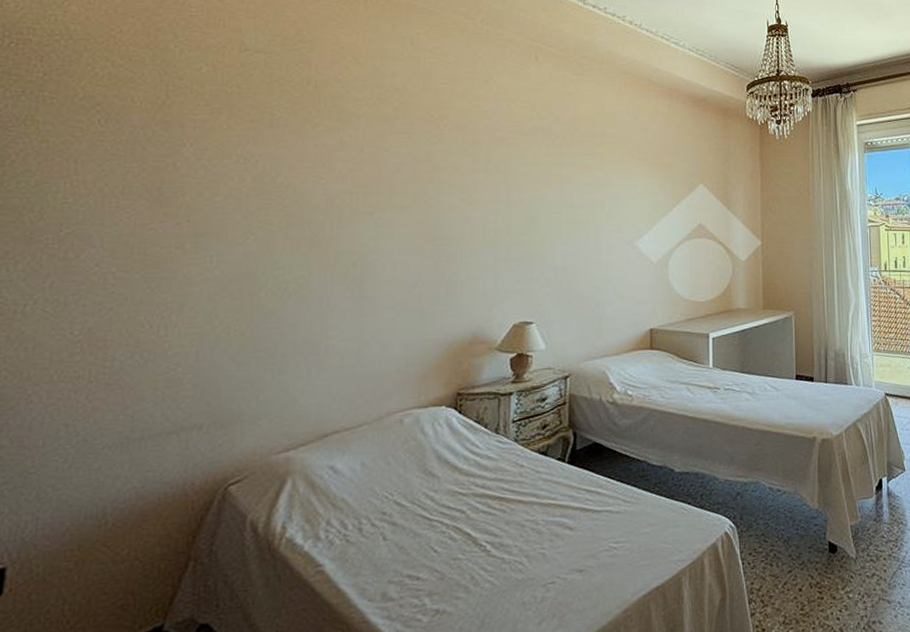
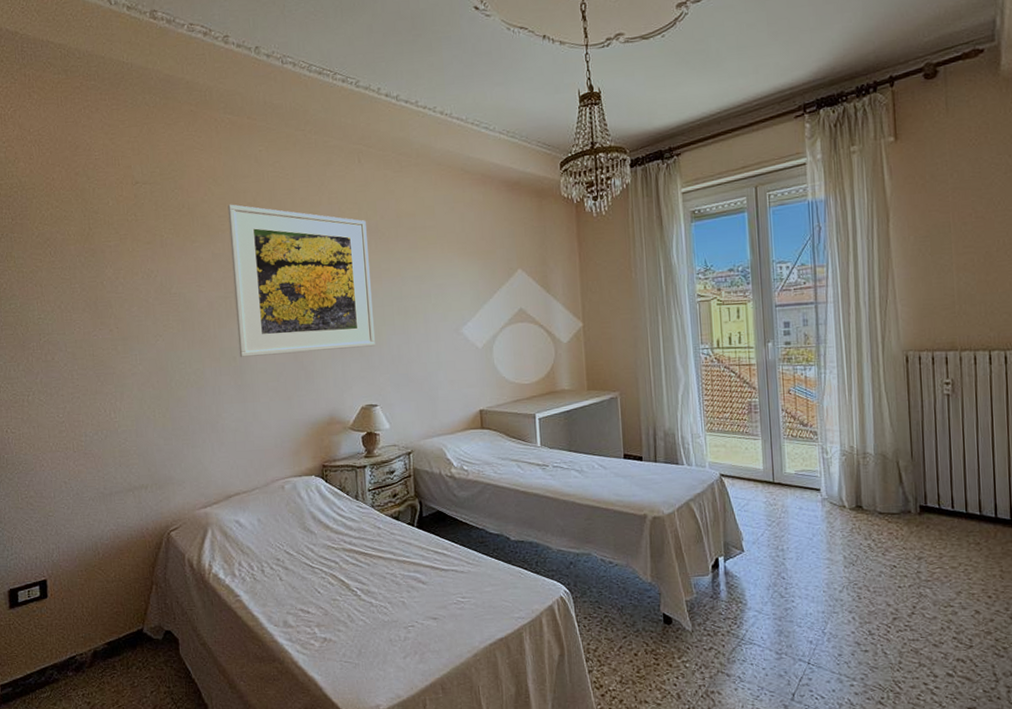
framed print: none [362,87,538,263] -> present [227,204,375,357]

